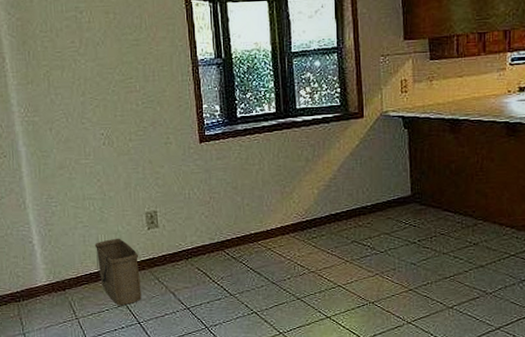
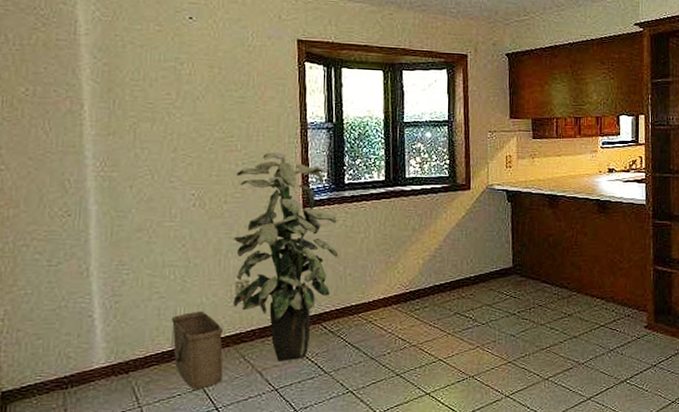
indoor plant: none [137,91,236,284] -> present [233,152,339,362]

